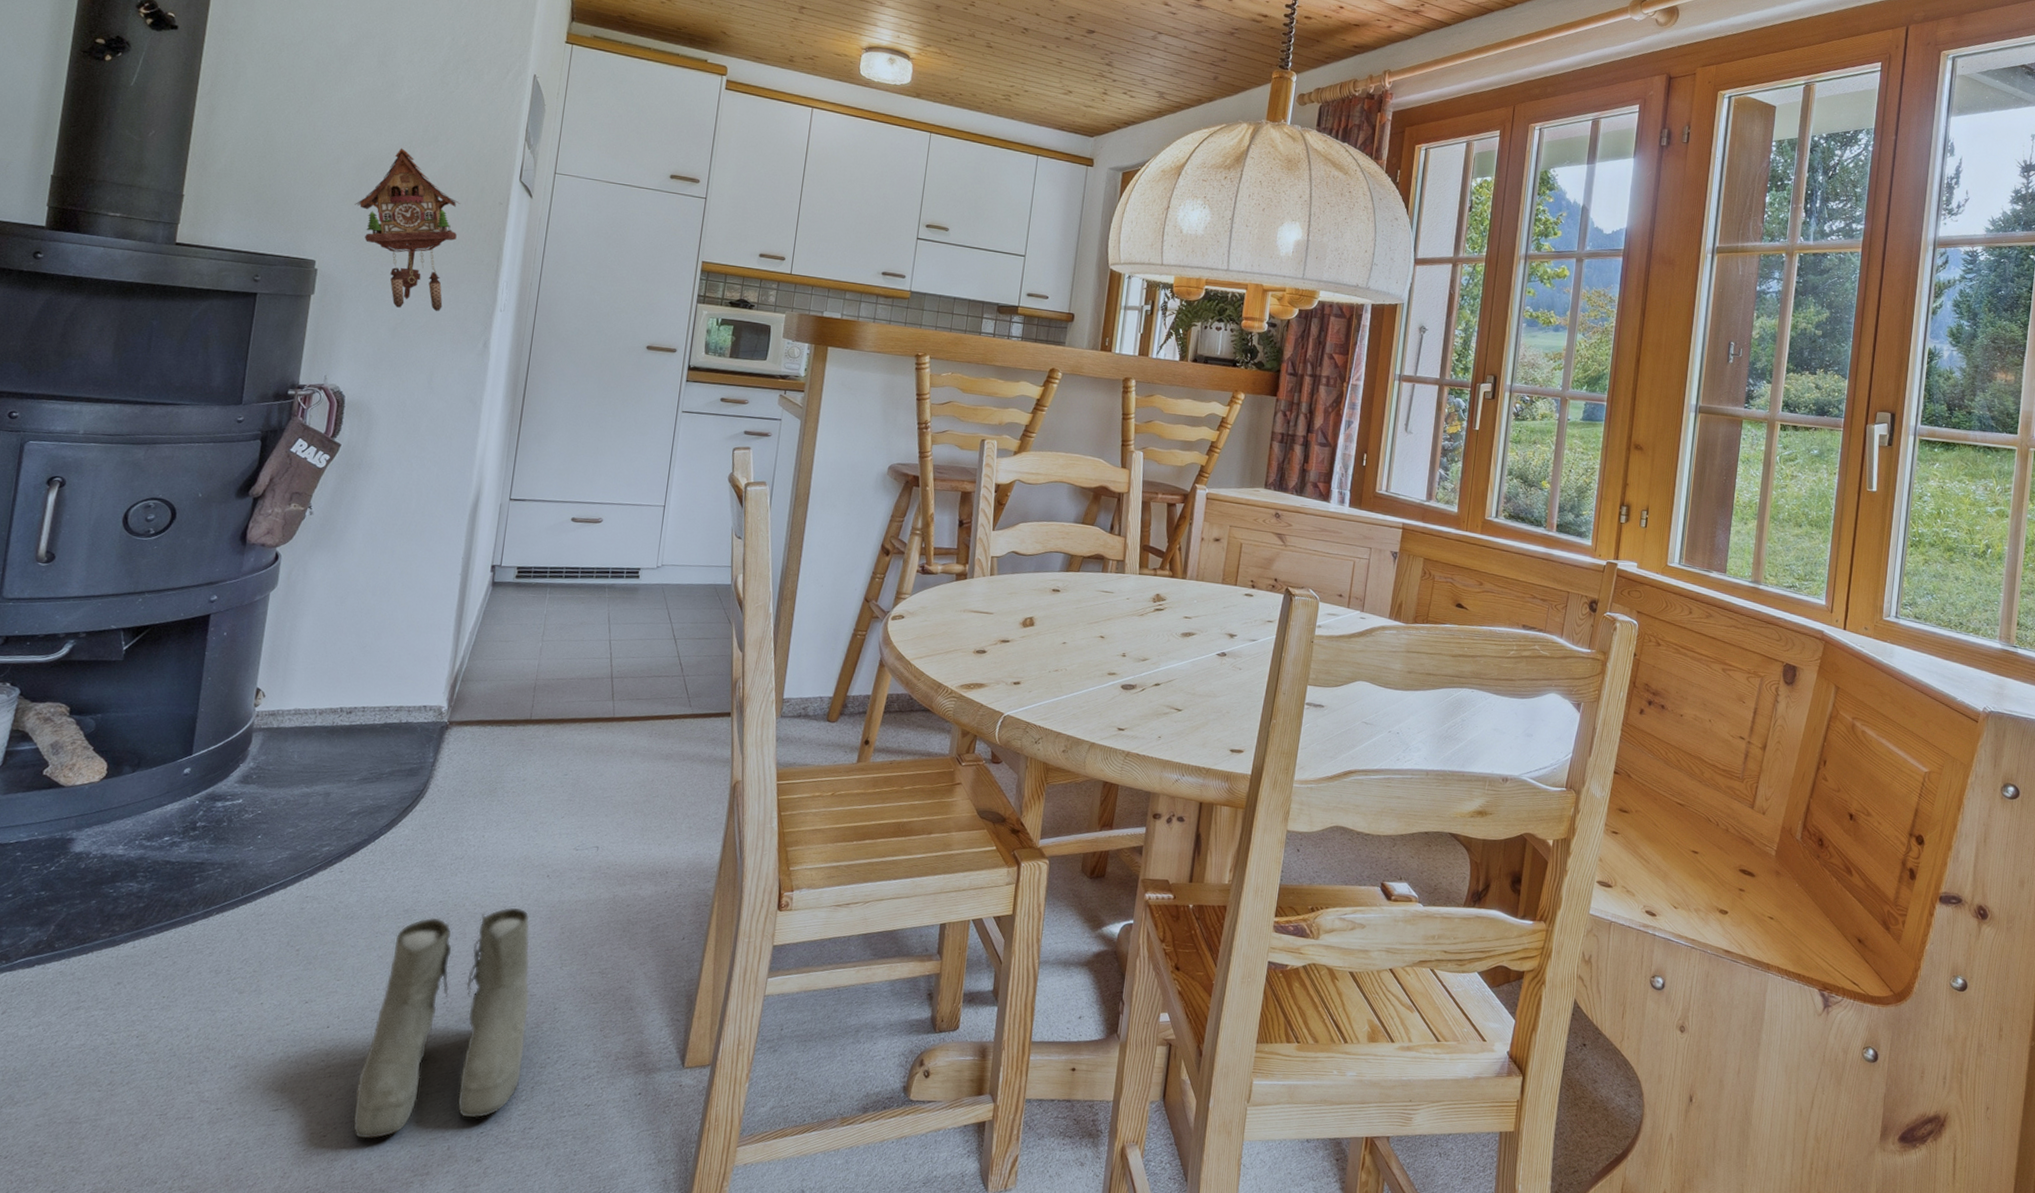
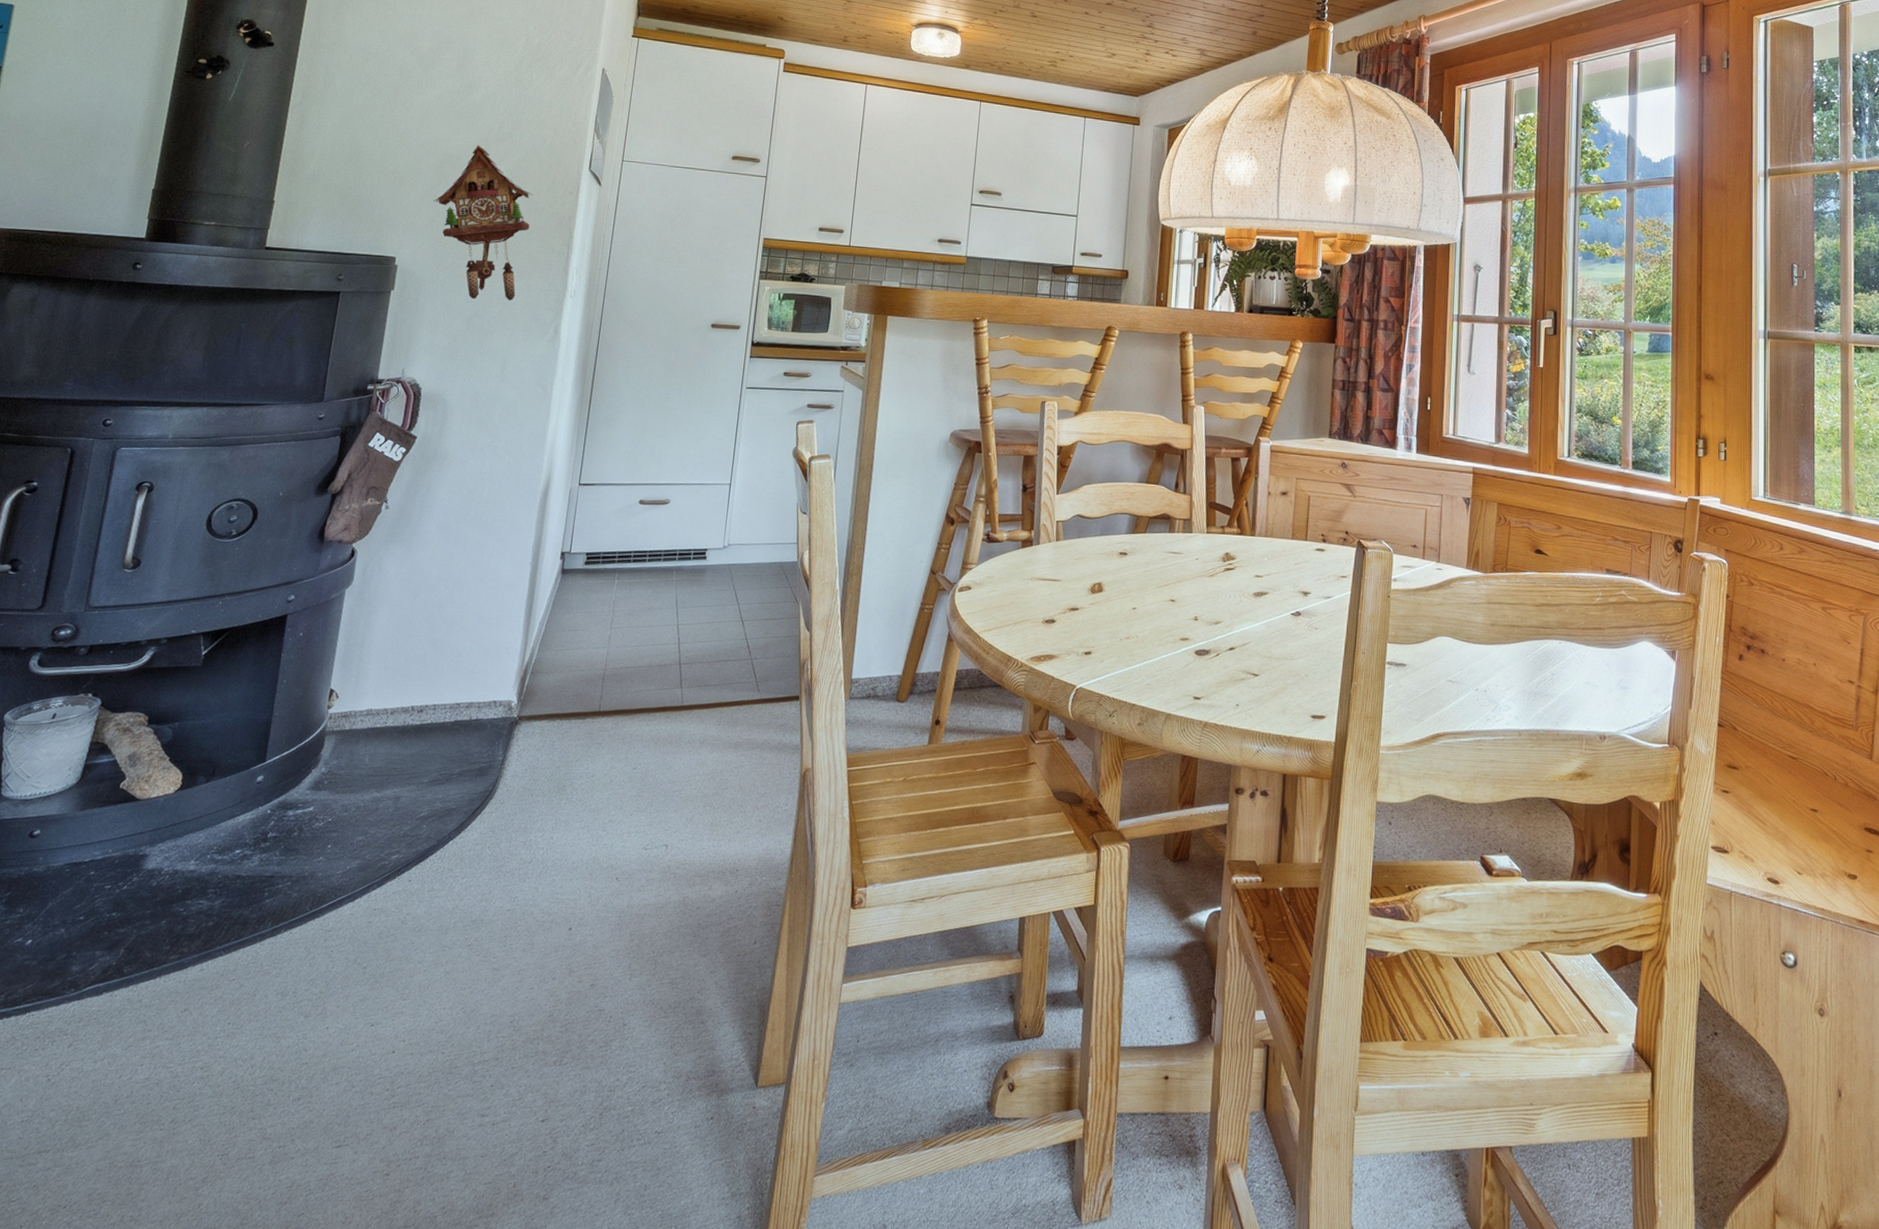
boots: present [352,907,530,1139] -> none [416,913,599,1177]

